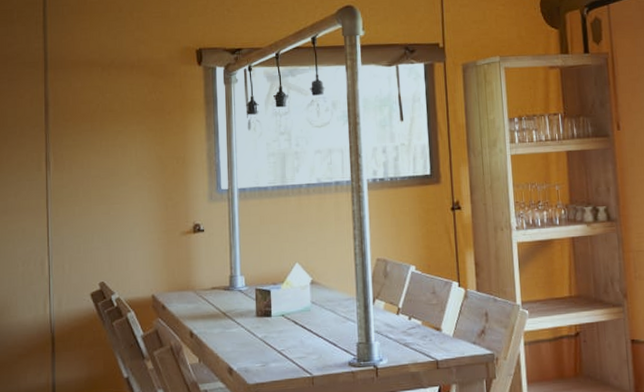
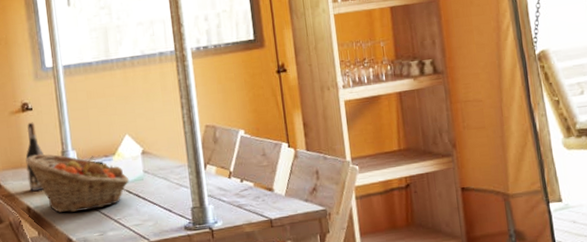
wine bottle: none [193,244,211,316] -> present [25,122,44,191]
fruit basket: none [193,277,296,340] -> present [25,153,130,213]

